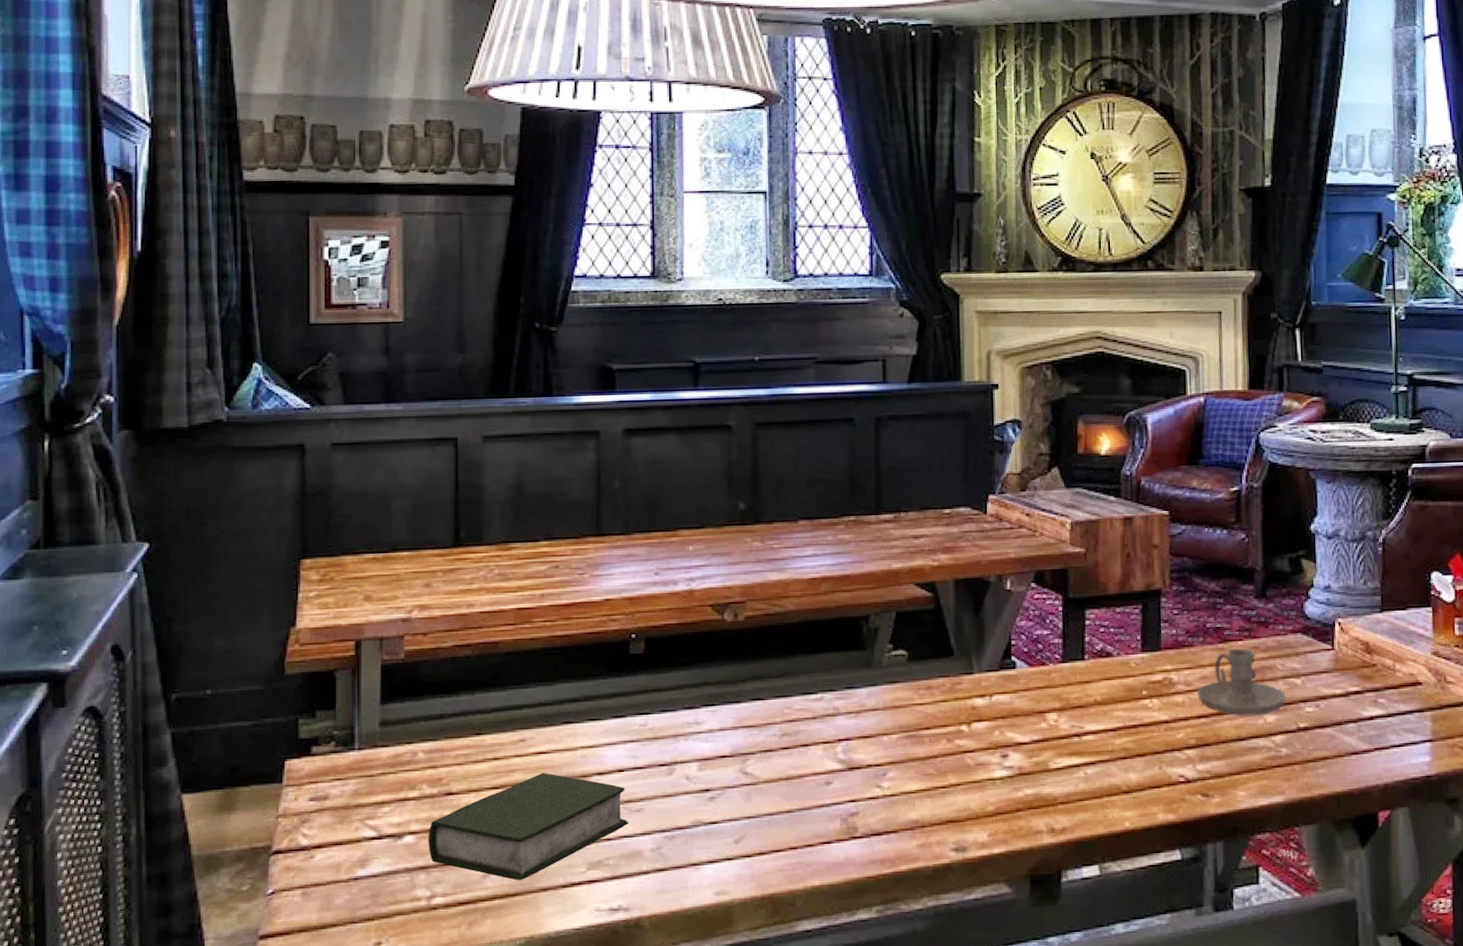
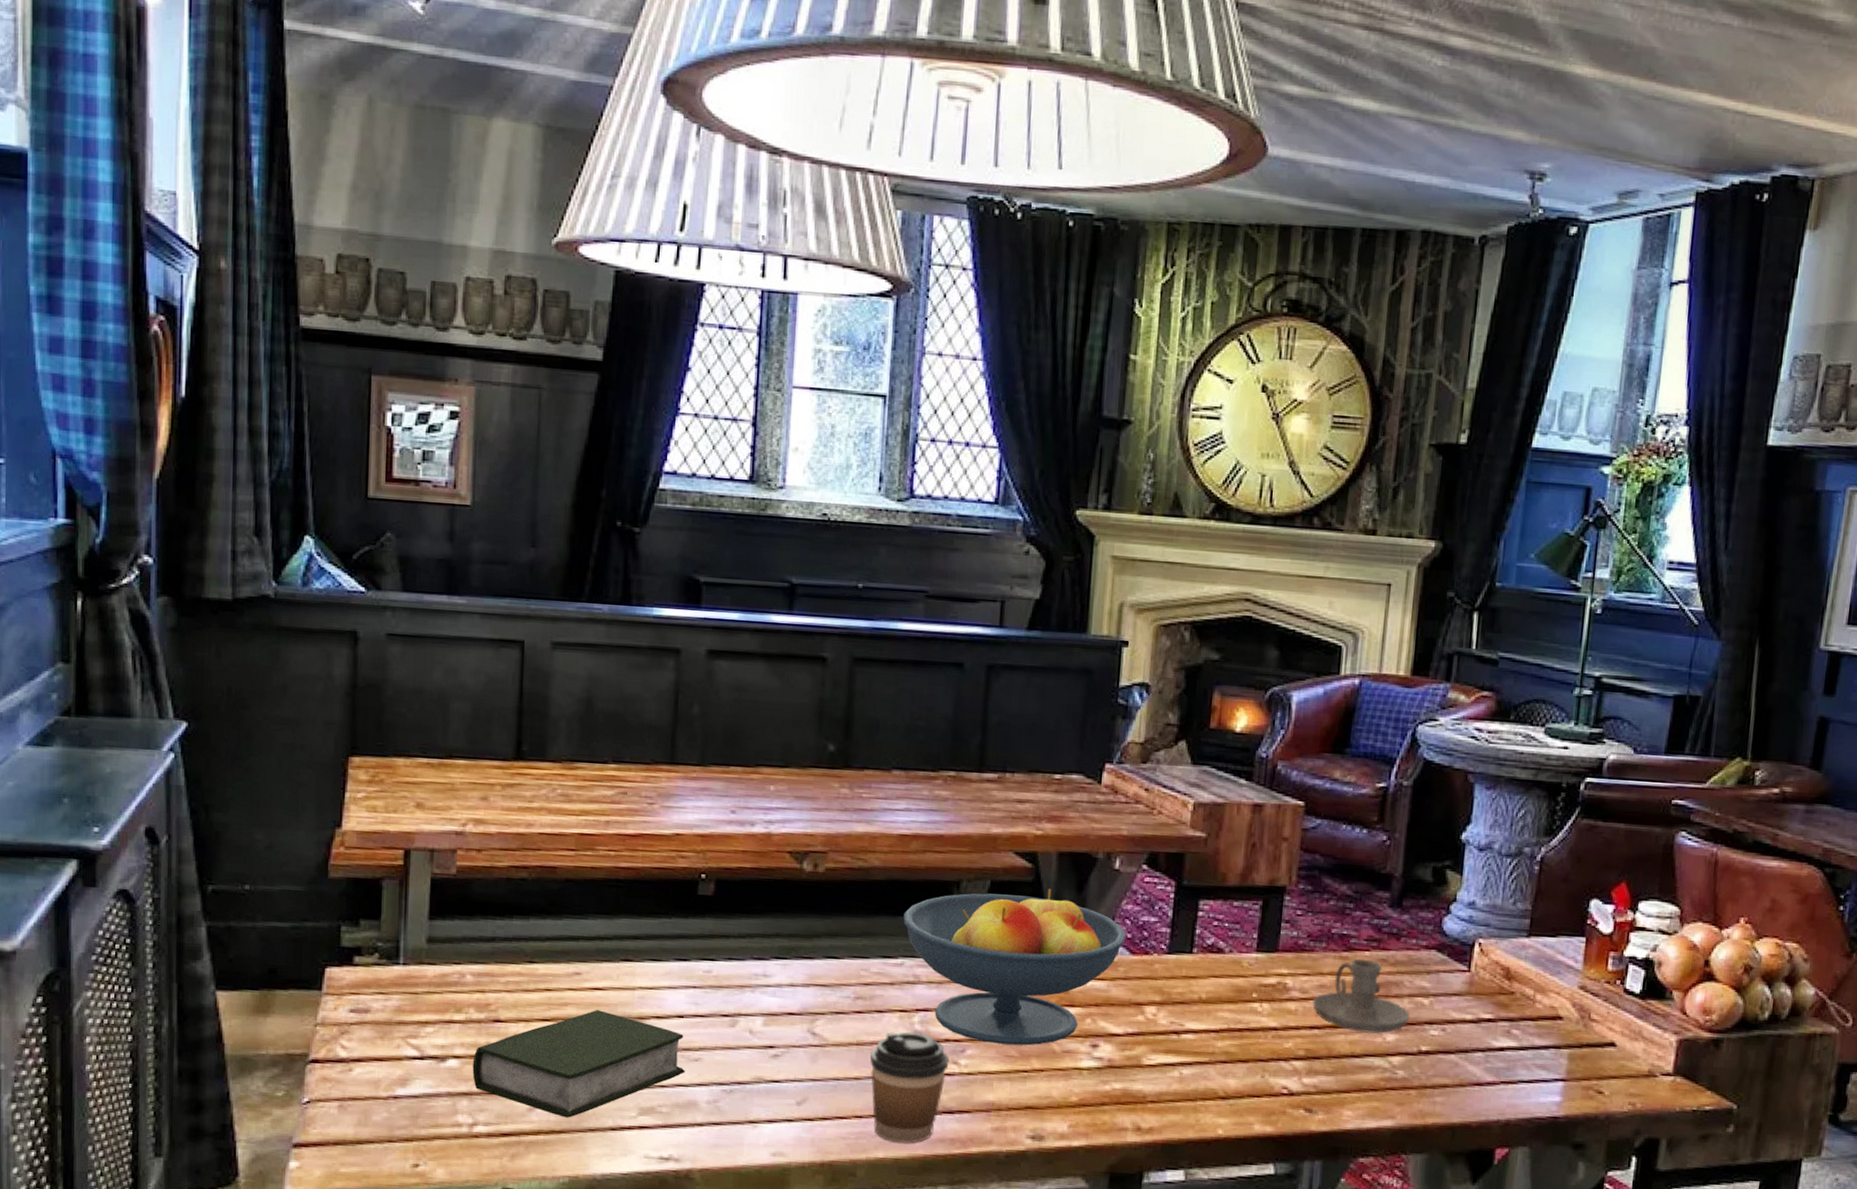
coffee cup: none [800,761,873,869] -> present [870,1031,949,1143]
fruit bowl: none [819,614,1023,764] -> present [903,888,1126,1045]

